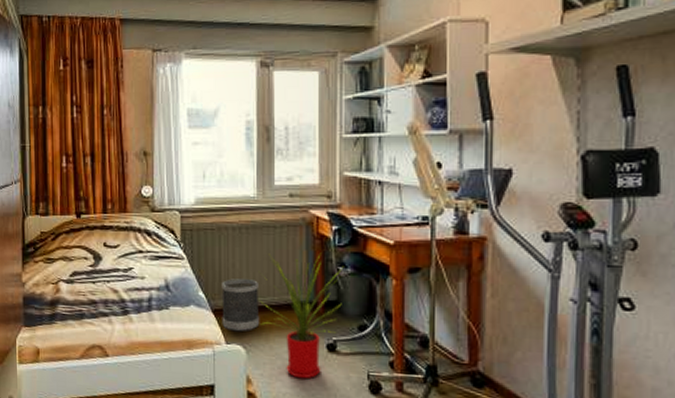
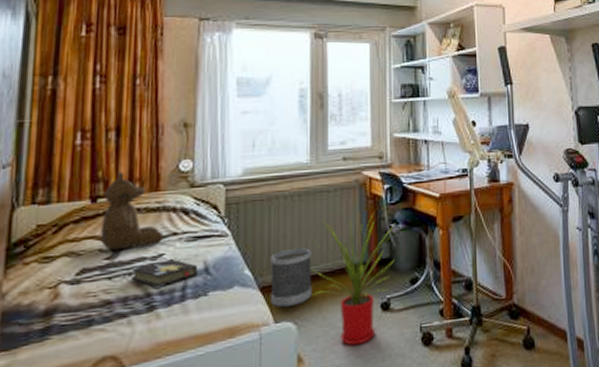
teddy bear: none [85,192,132,260] -> present [100,171,163,251]
hardback book: none [109,273,161,296] -> present [131,259,198,288]

